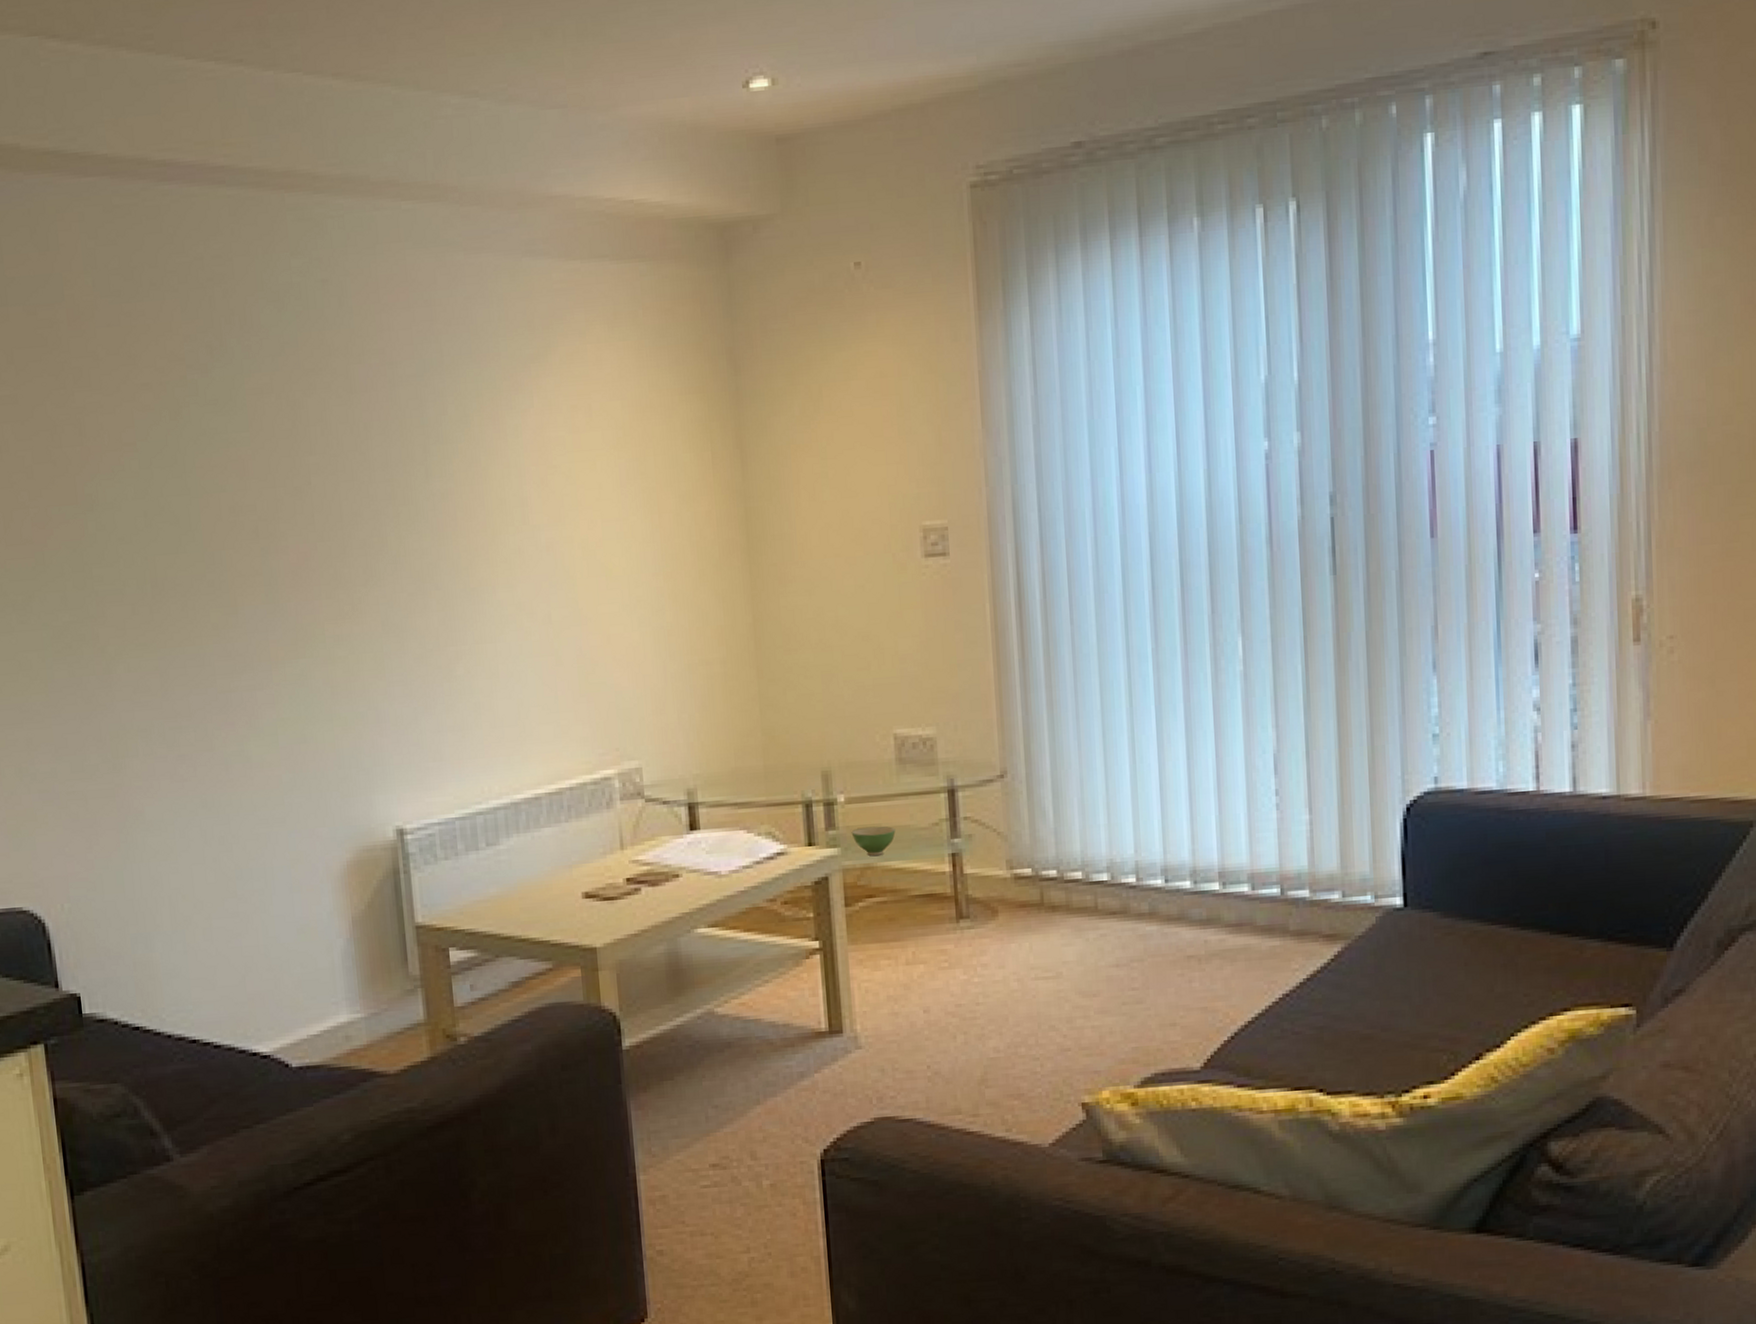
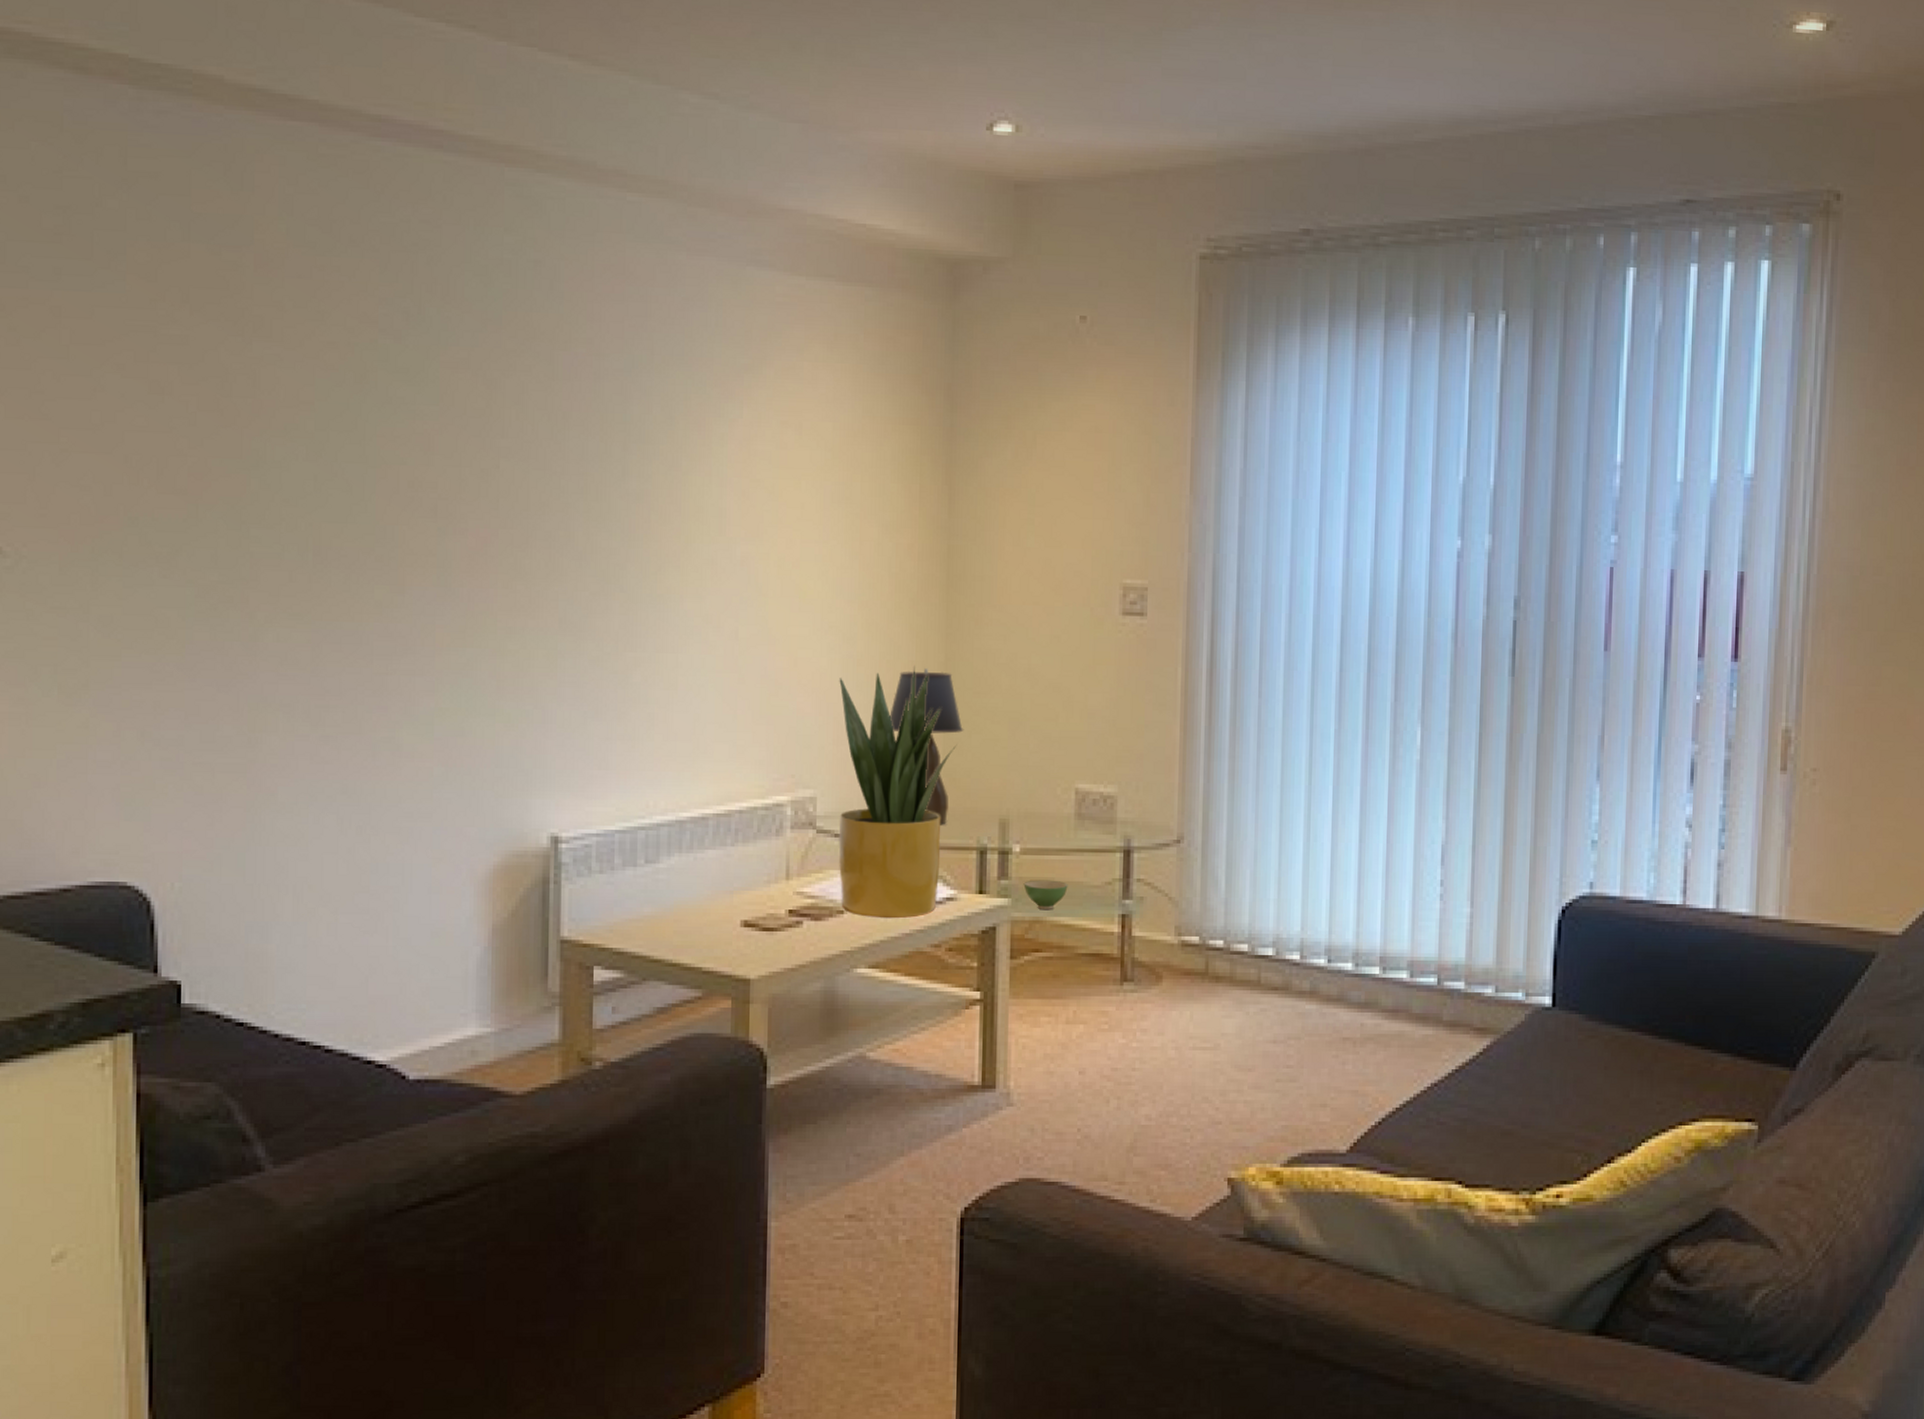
planter: none [652,630,773,879] -> present [839,665,957,919]
table lamp: none [704,631,779,783] -> present [889,668,964,825]

